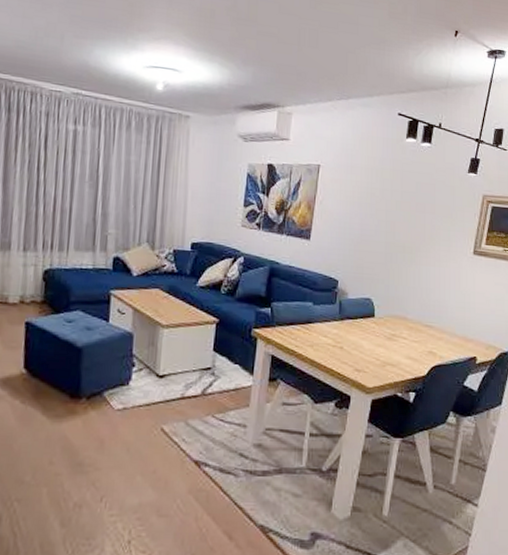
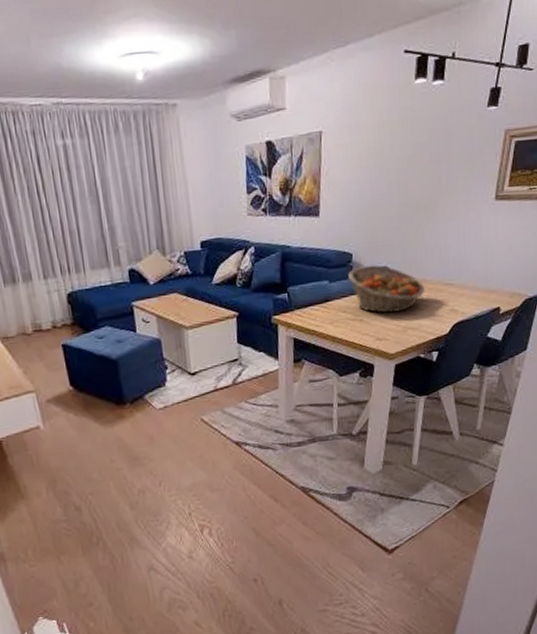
fruit basket: none [332,294,406,346] -> present [348,265,425,313]

